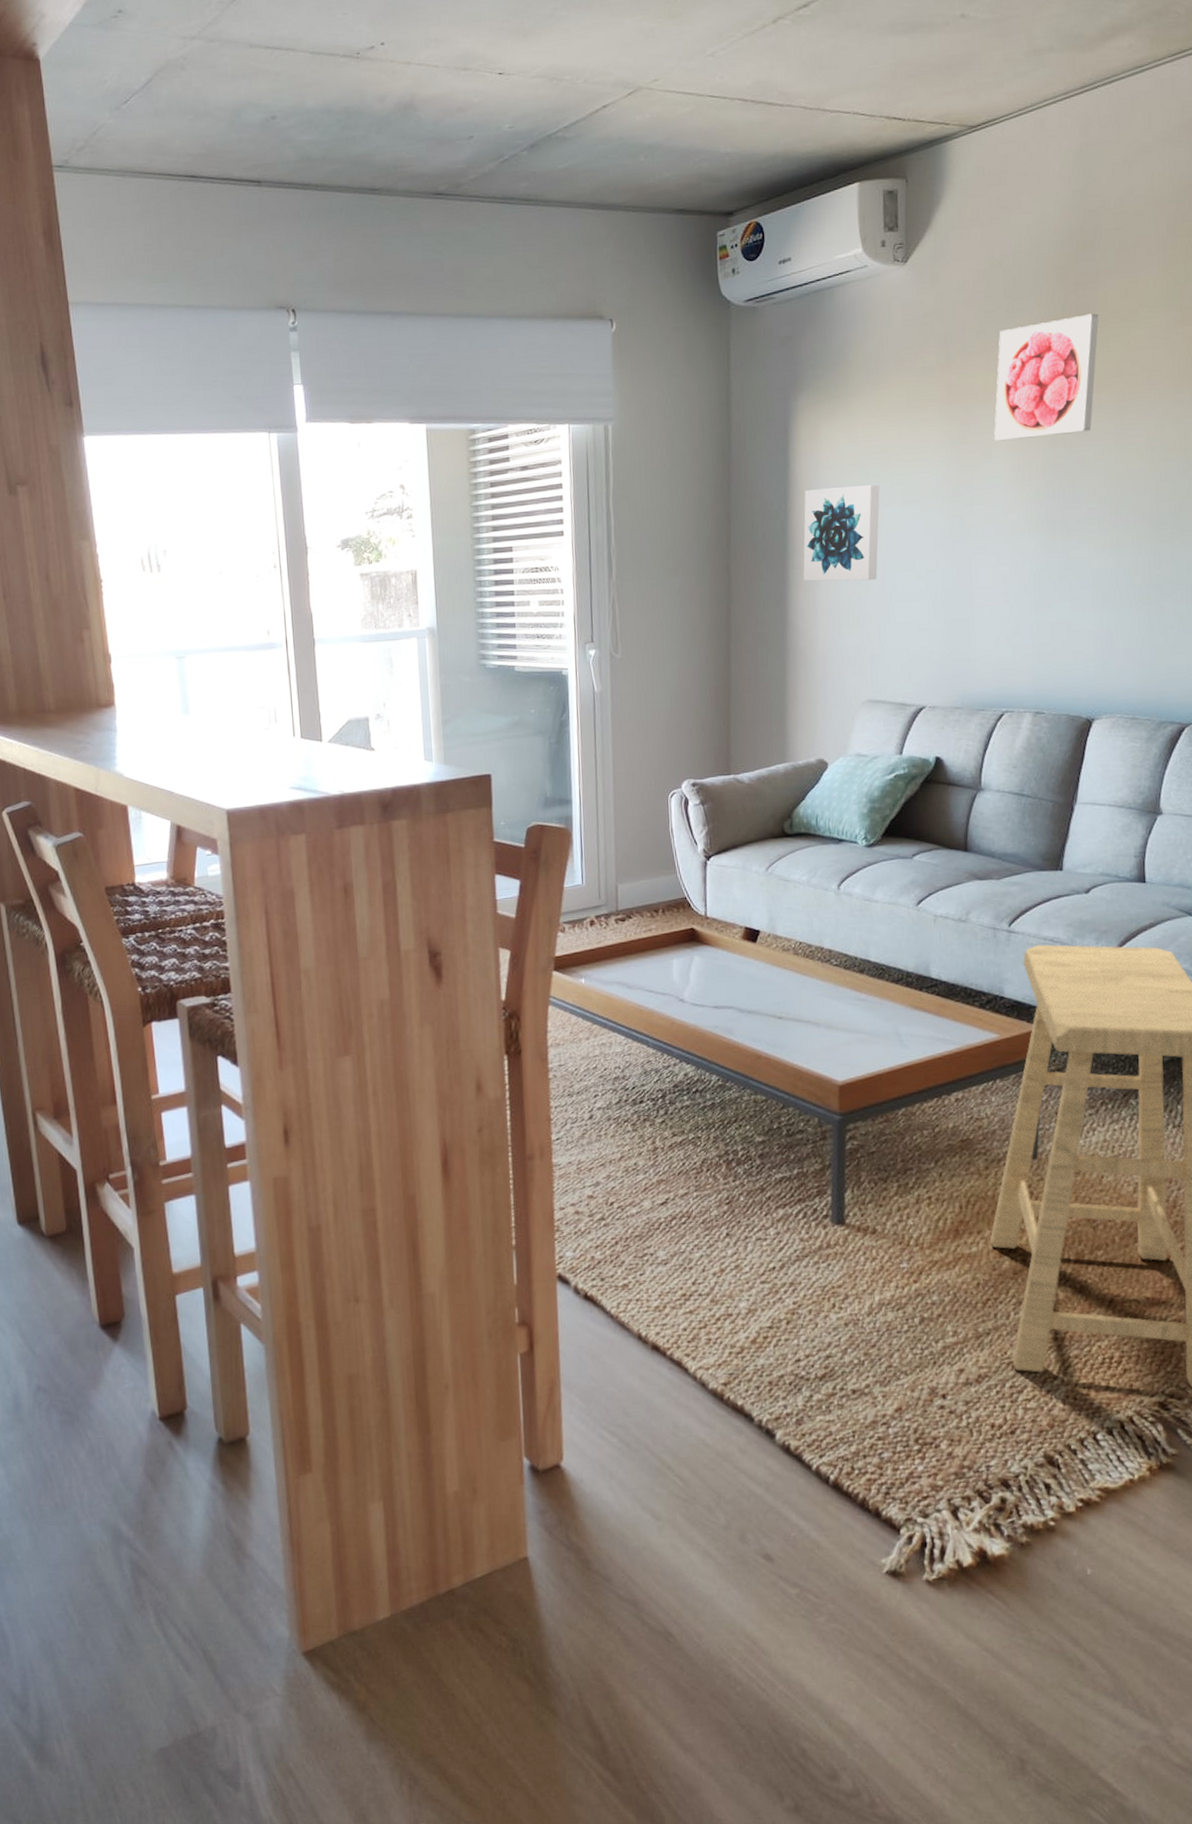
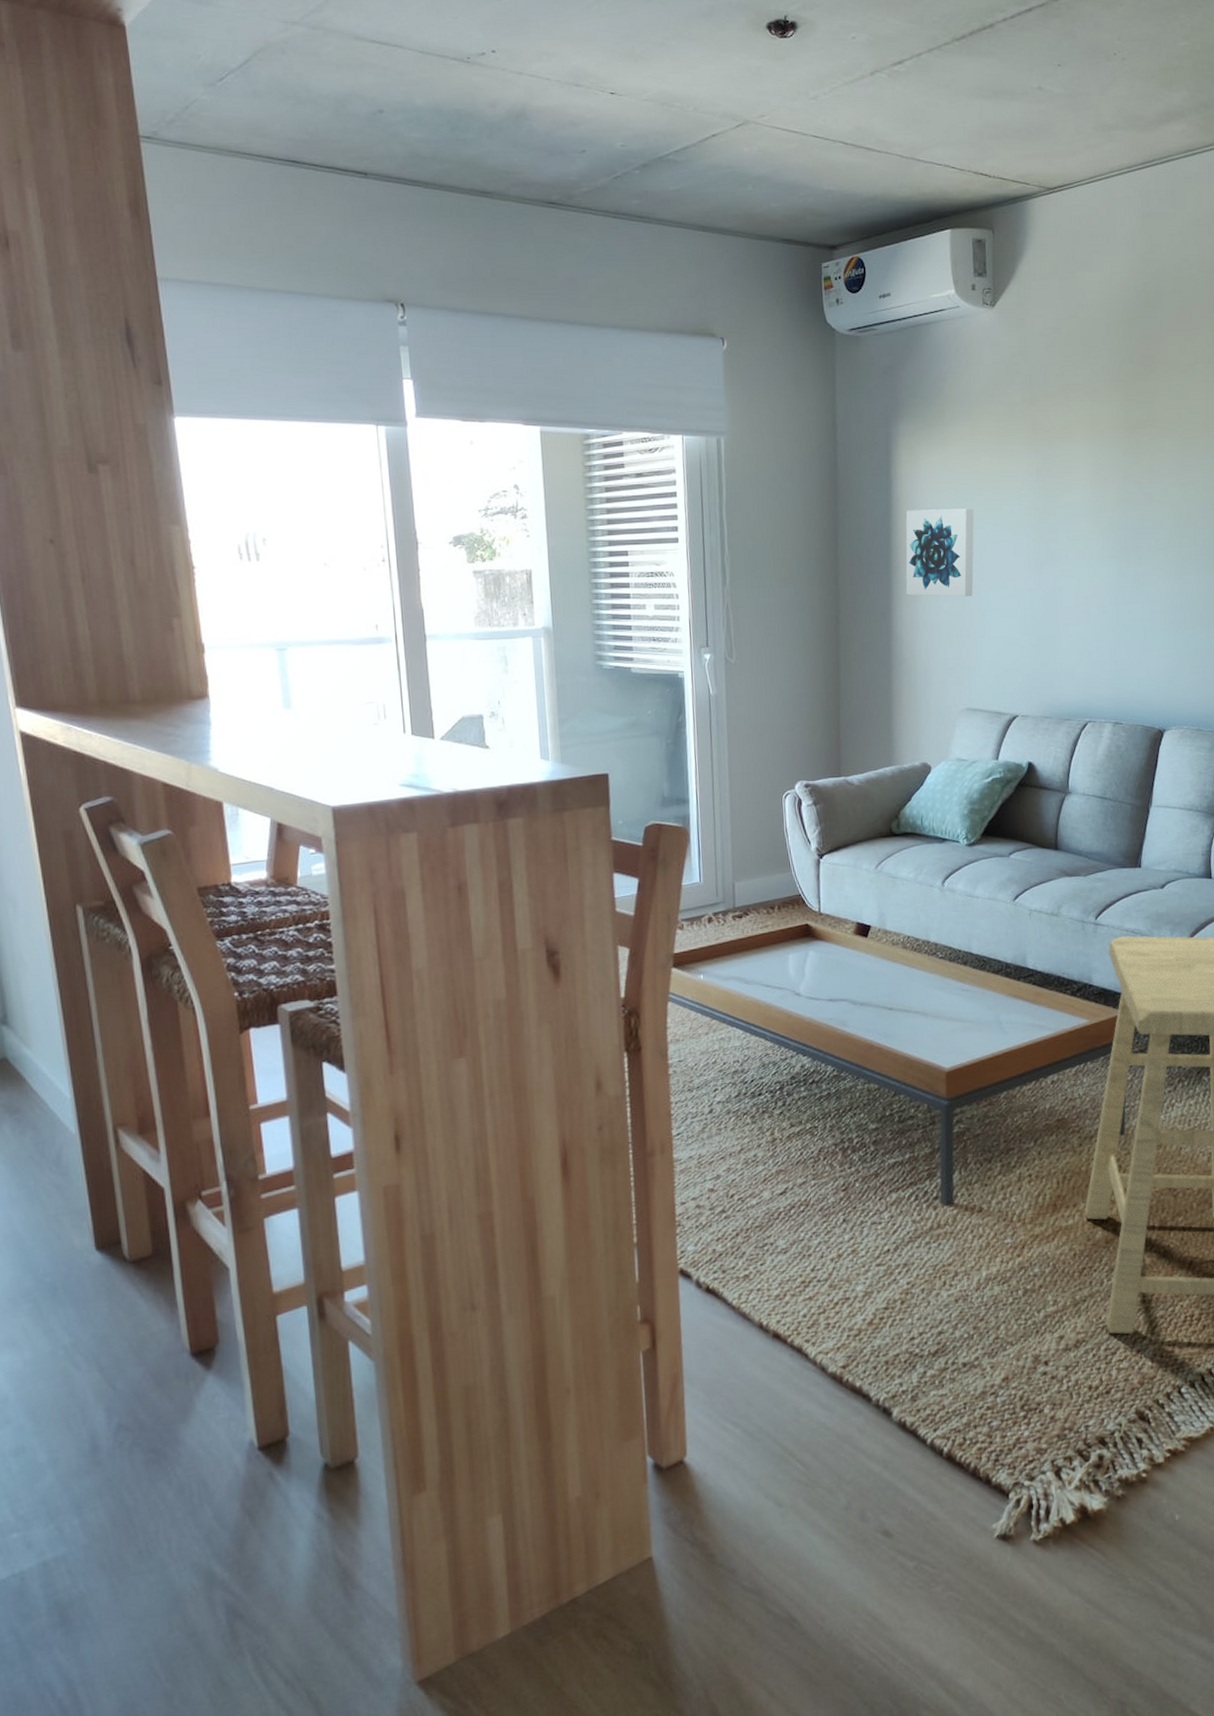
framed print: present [994,313,1099,441] -> none [1074,365,1162,475]

